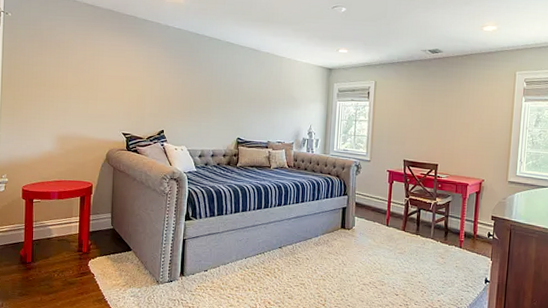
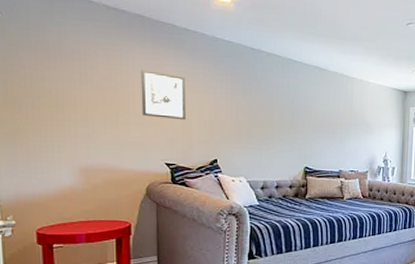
wall art: none [107,54,142,97] -> present [140,69,186,121]

